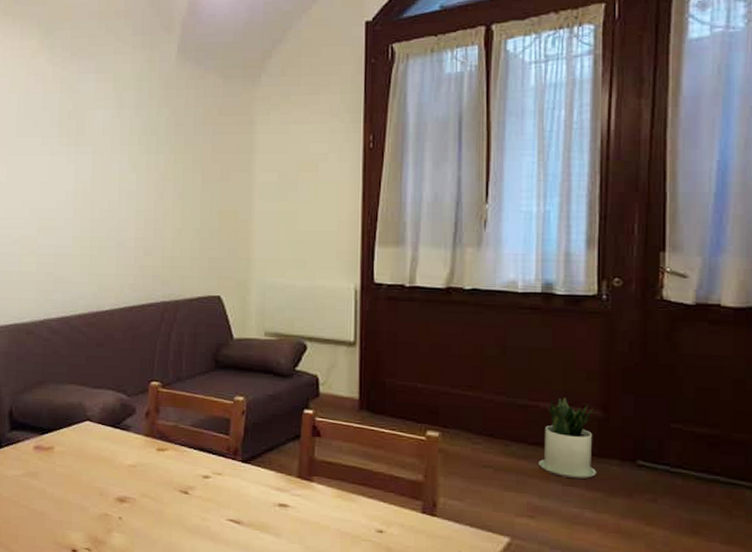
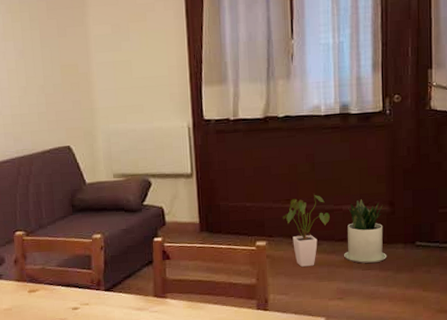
house plant: none [461,384,522,471] -> present [282,194,330,267]

